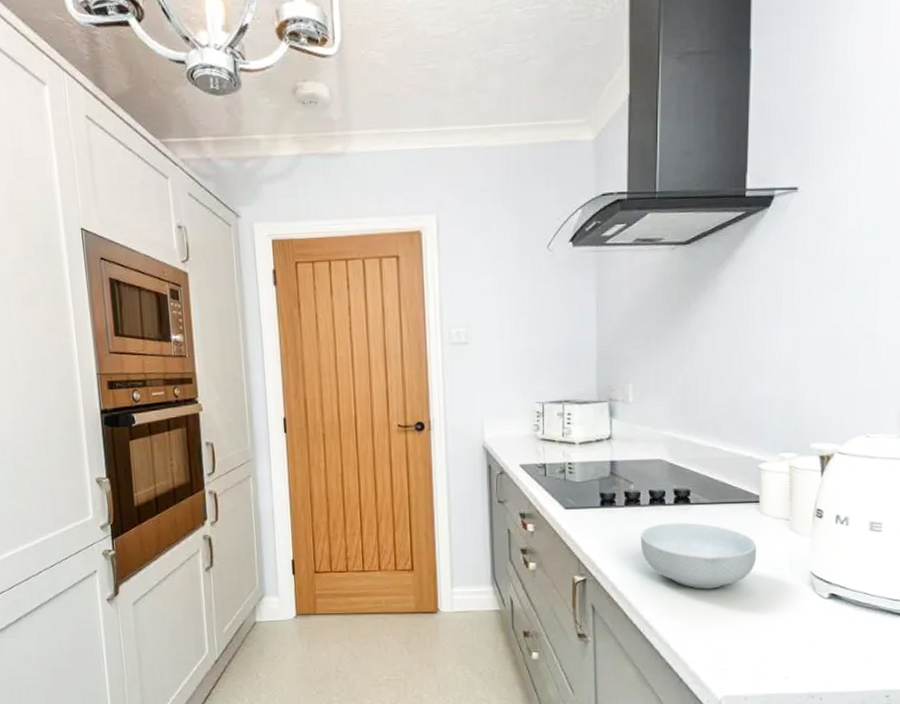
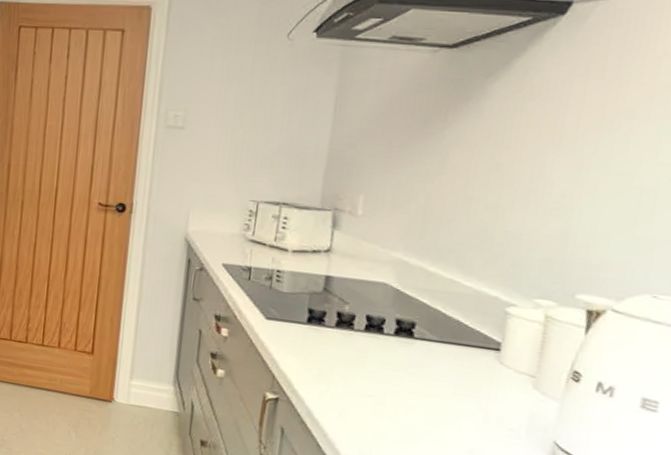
cereal bowl: present [640,522,757,589] -> none [347,353,490,438]

